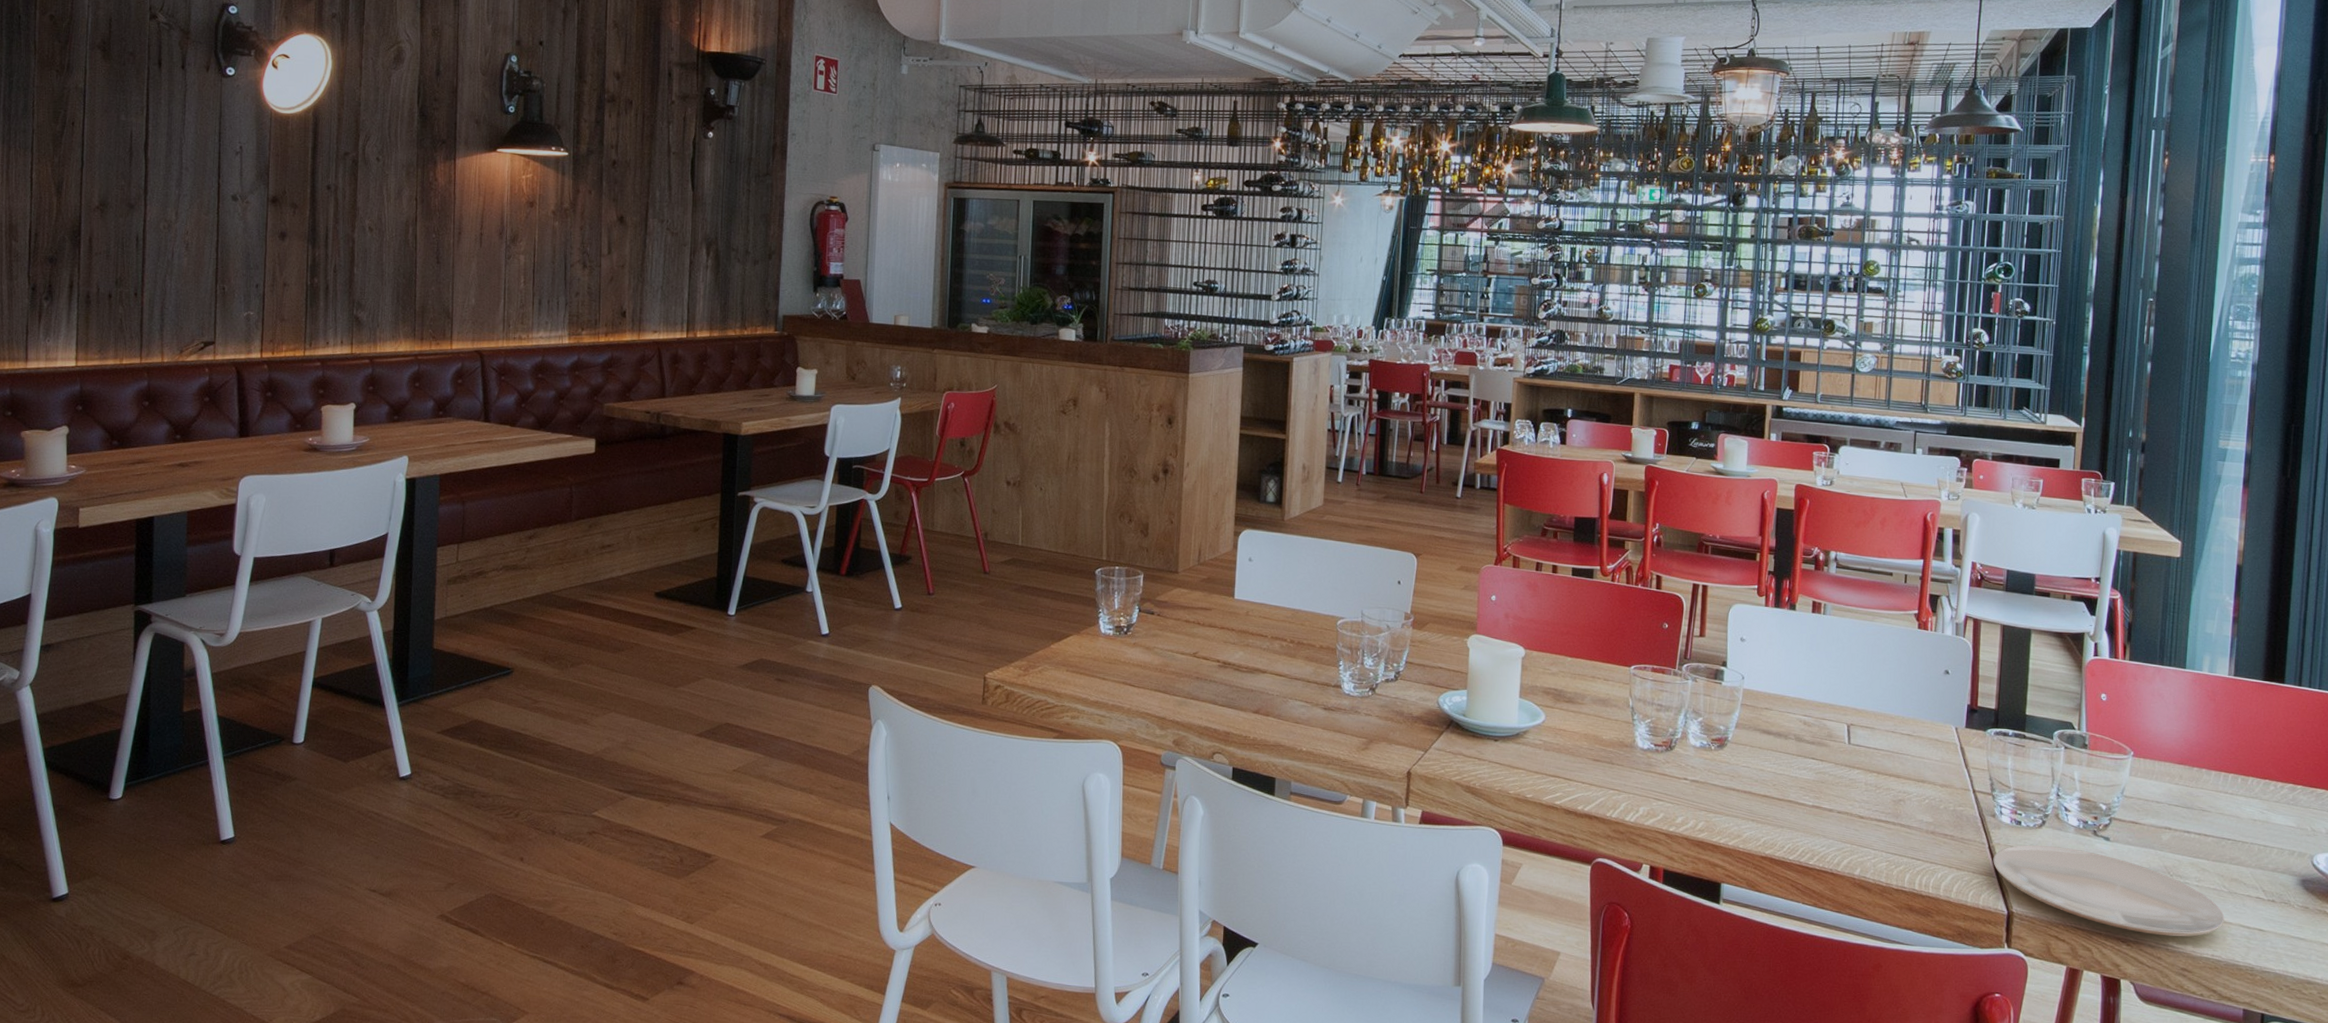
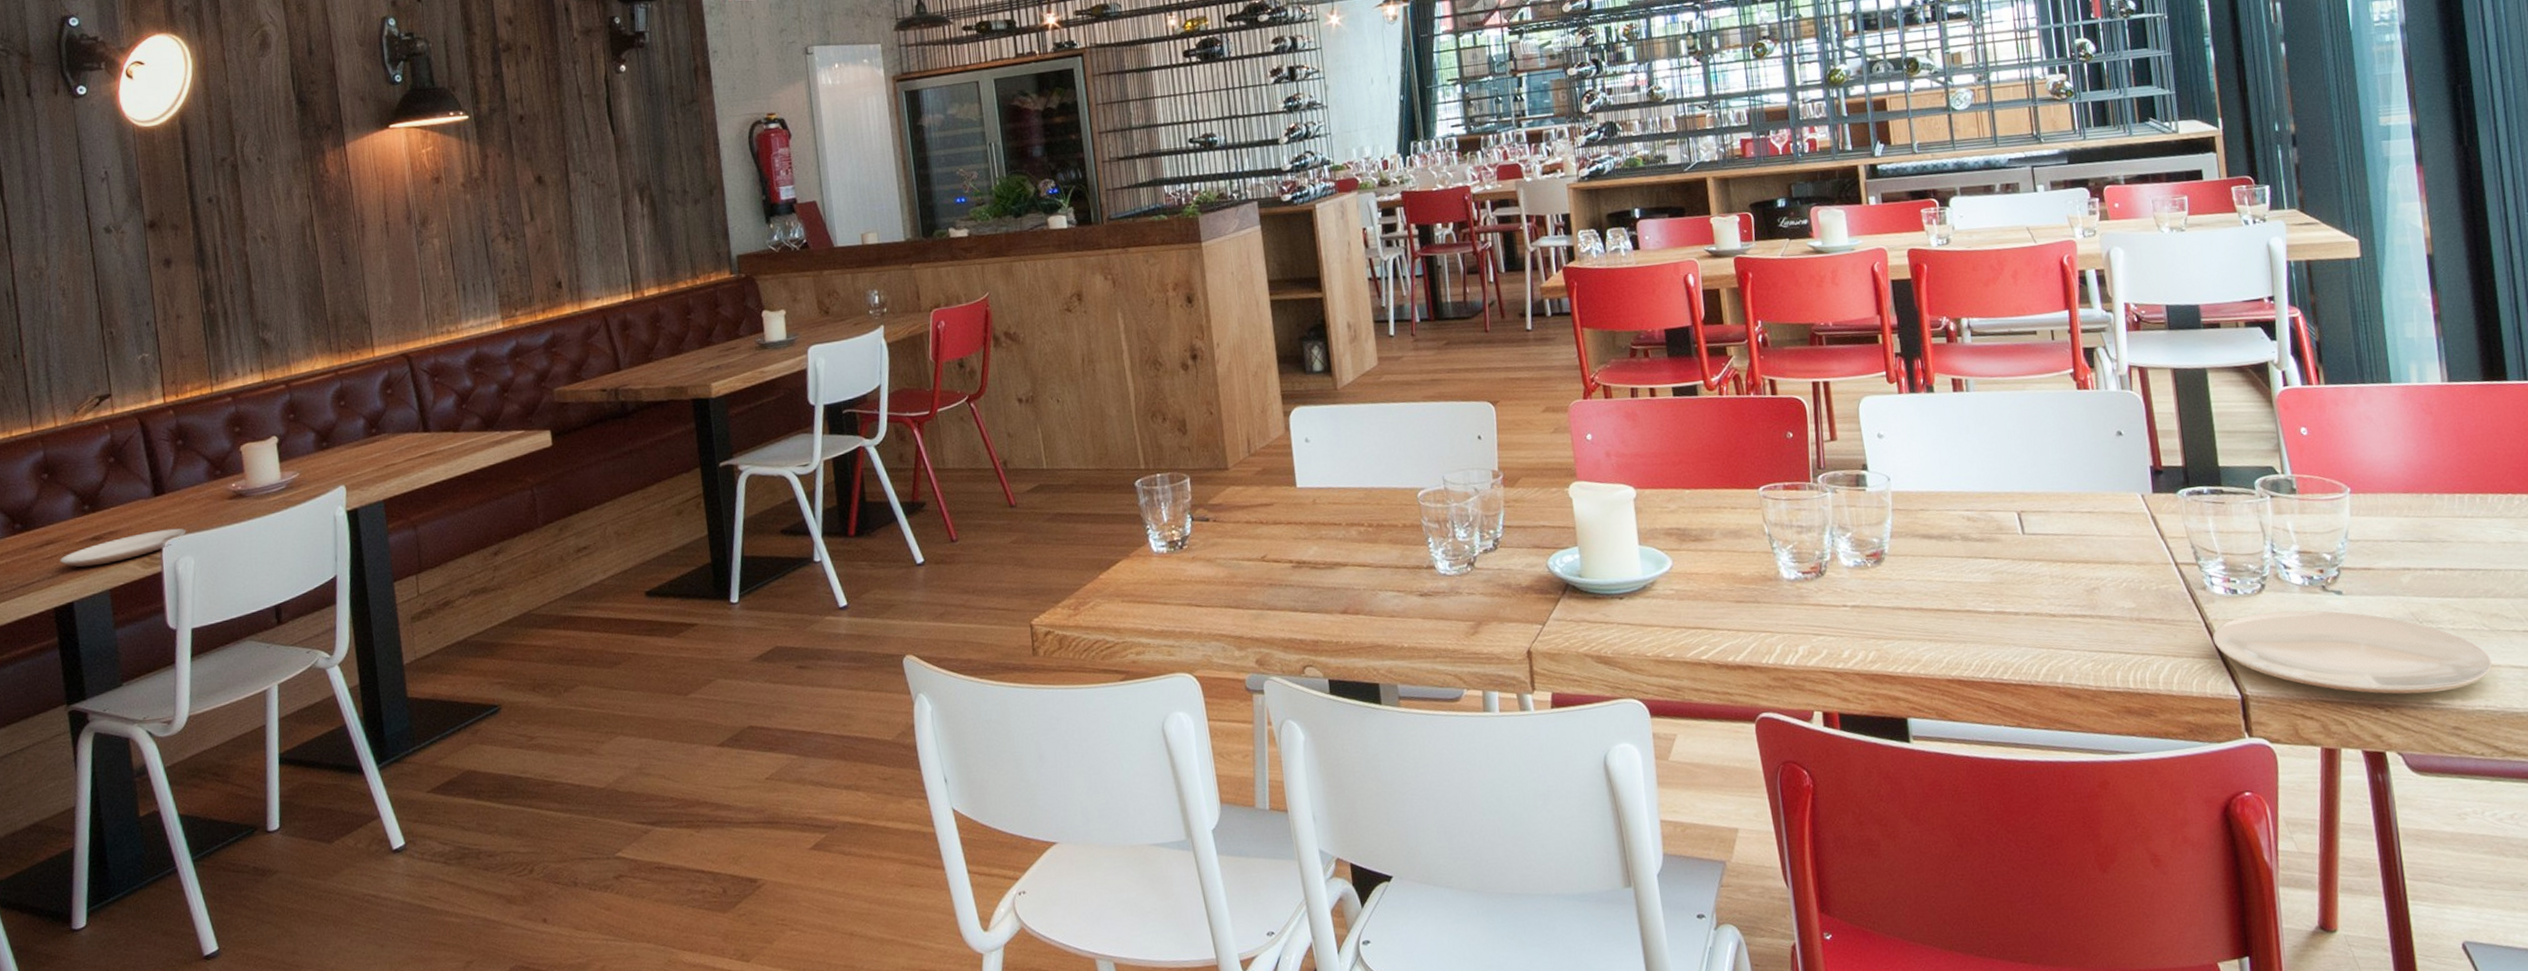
plate: none [147,467,263,489] -> present [59,528,186,568]

